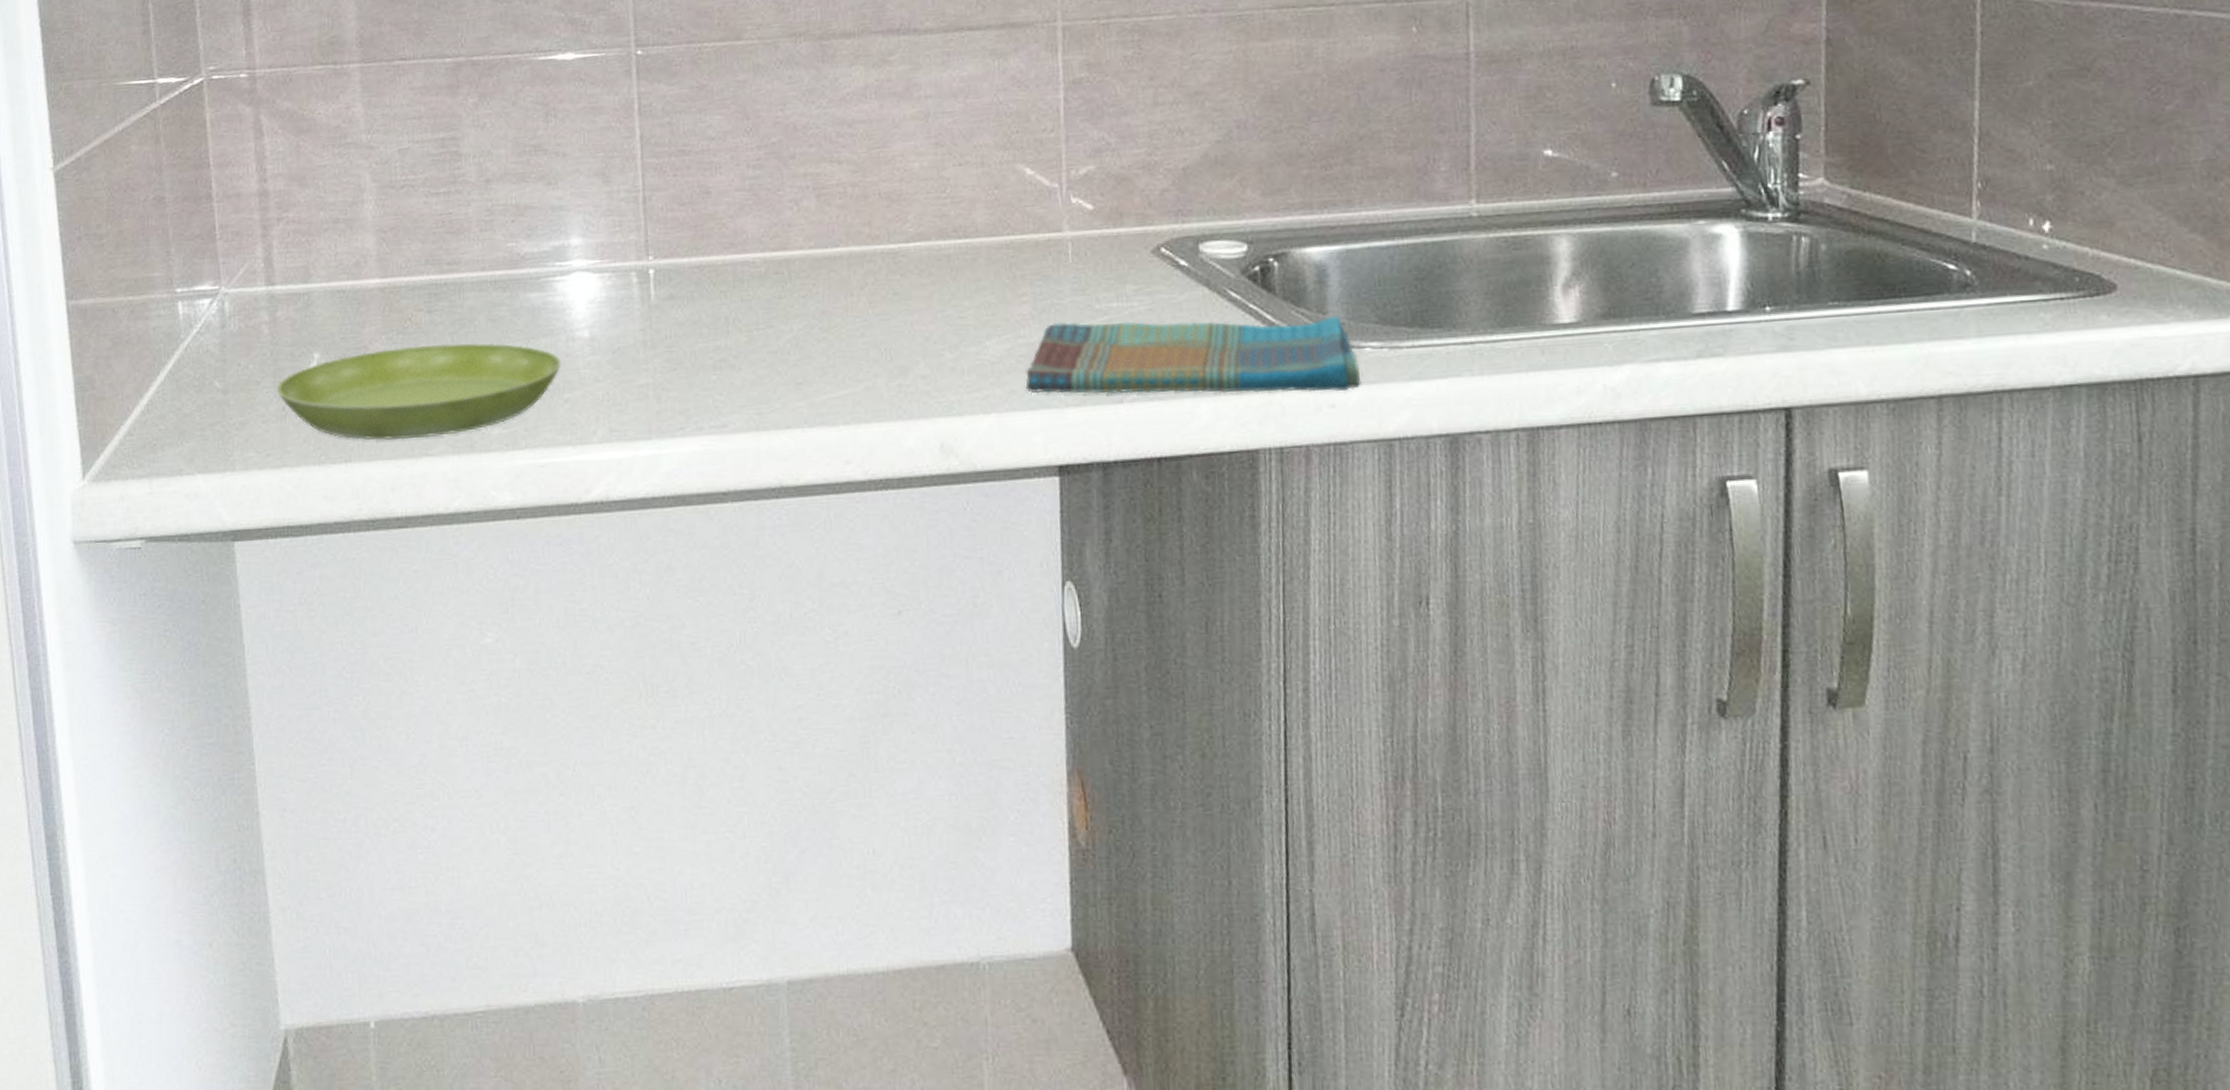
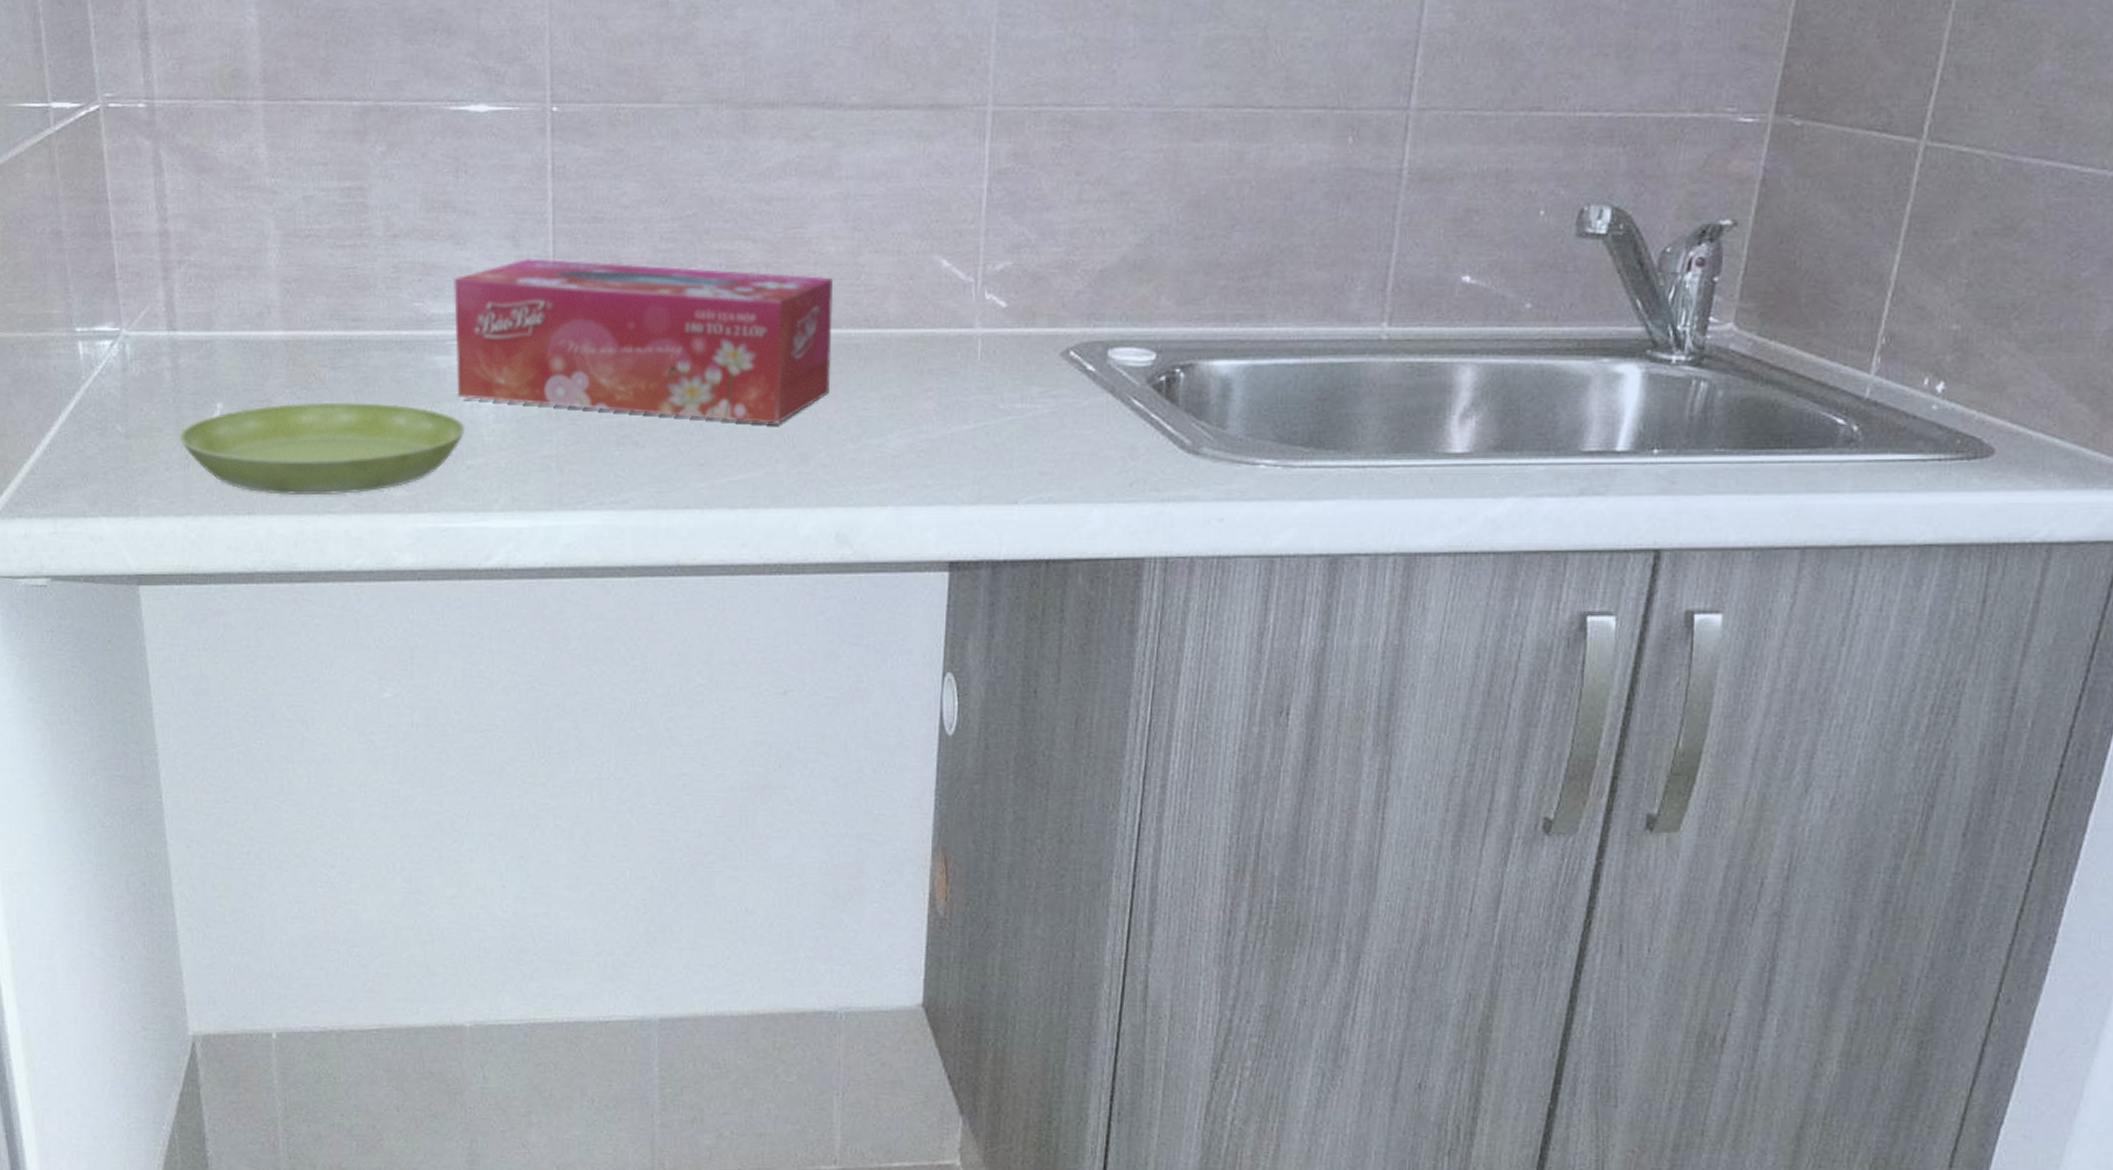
tissue box: none [546,191,924,339] -> present [454,257,834,424]
dish towel: present [1025,316,1362,394] -> none [923,419,1252,507]

